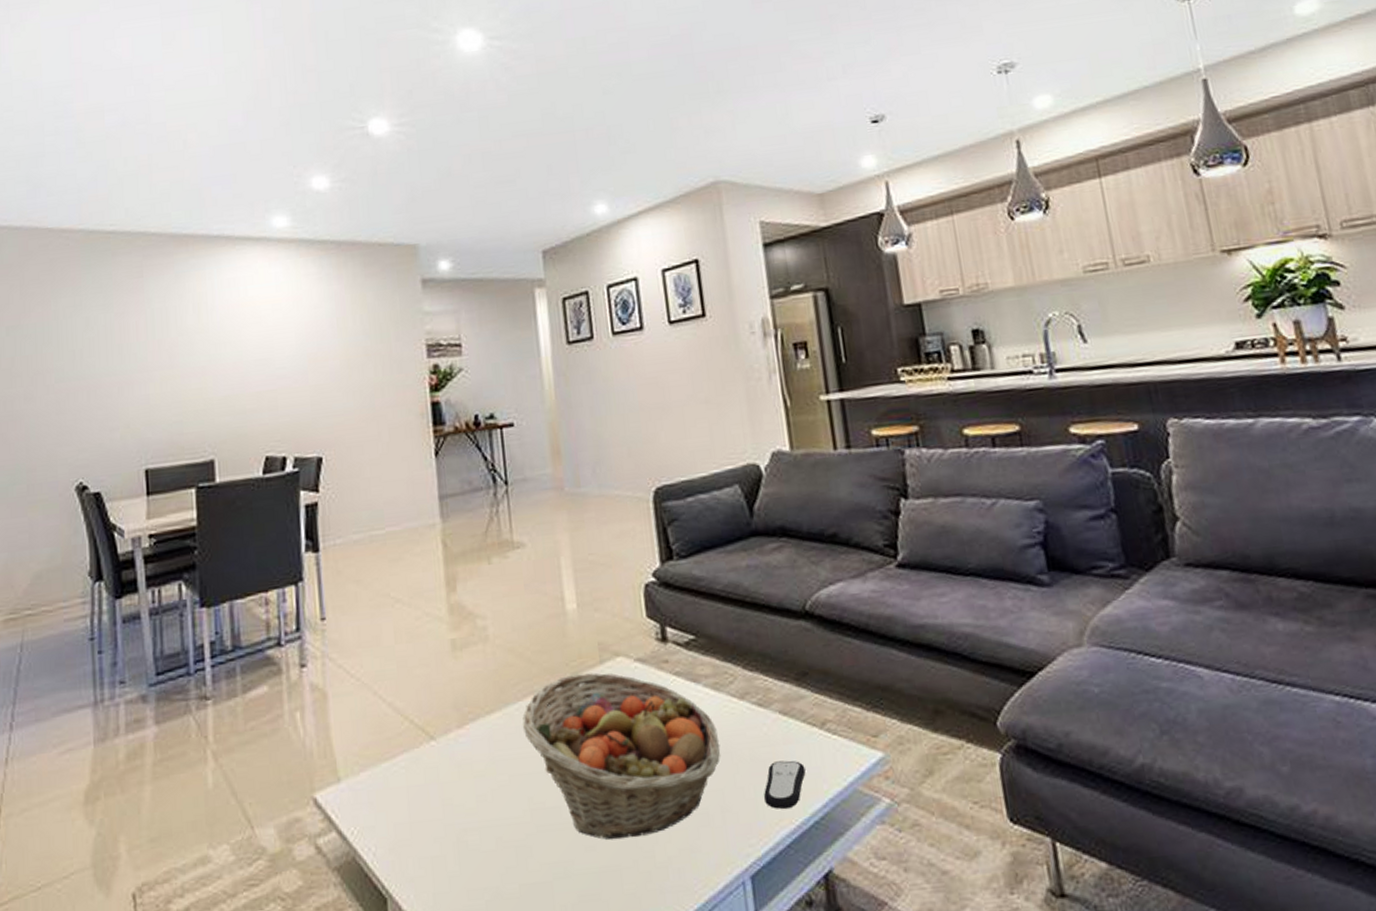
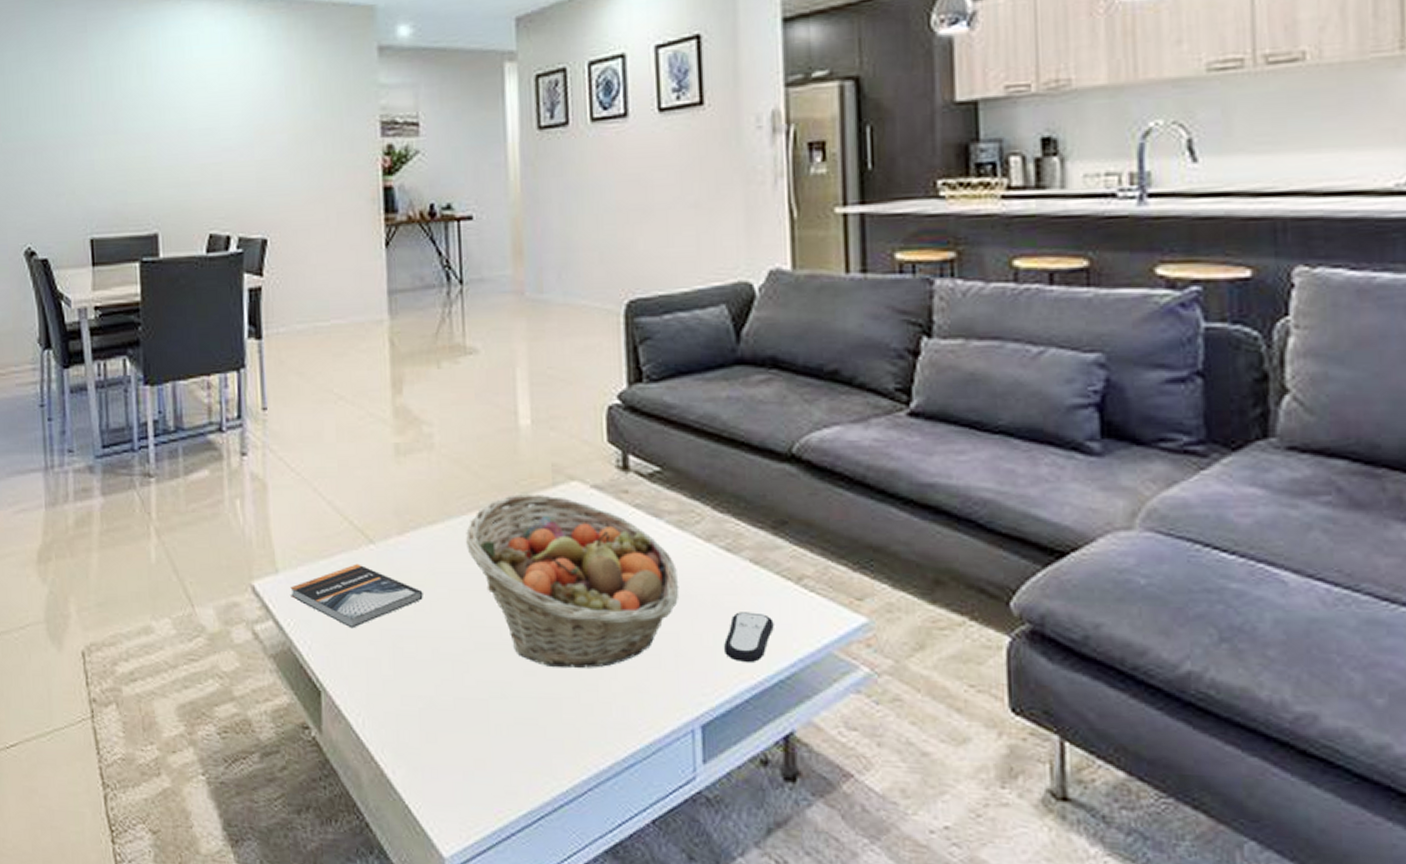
book: none [353,762,485,829] -> present [290,564,423,629]

